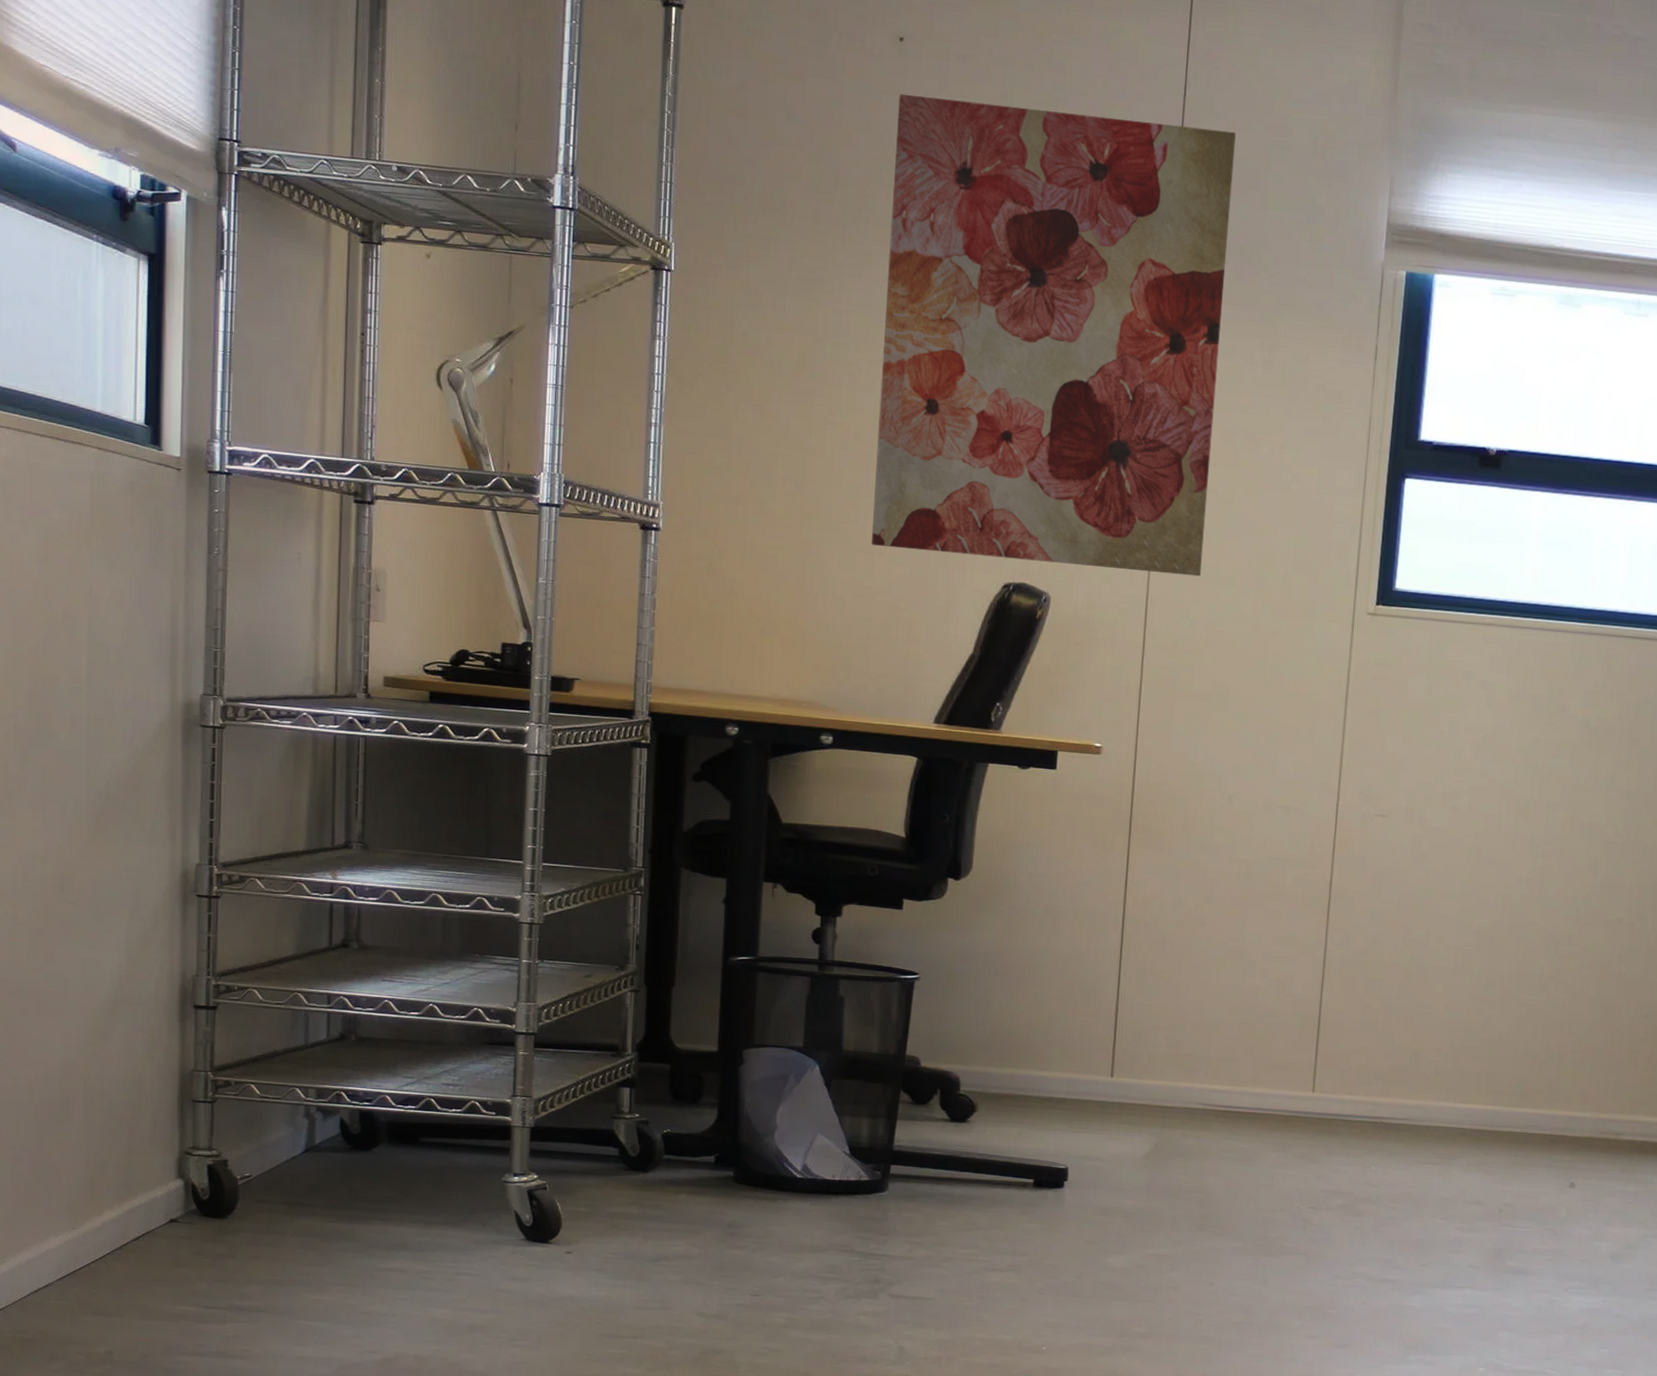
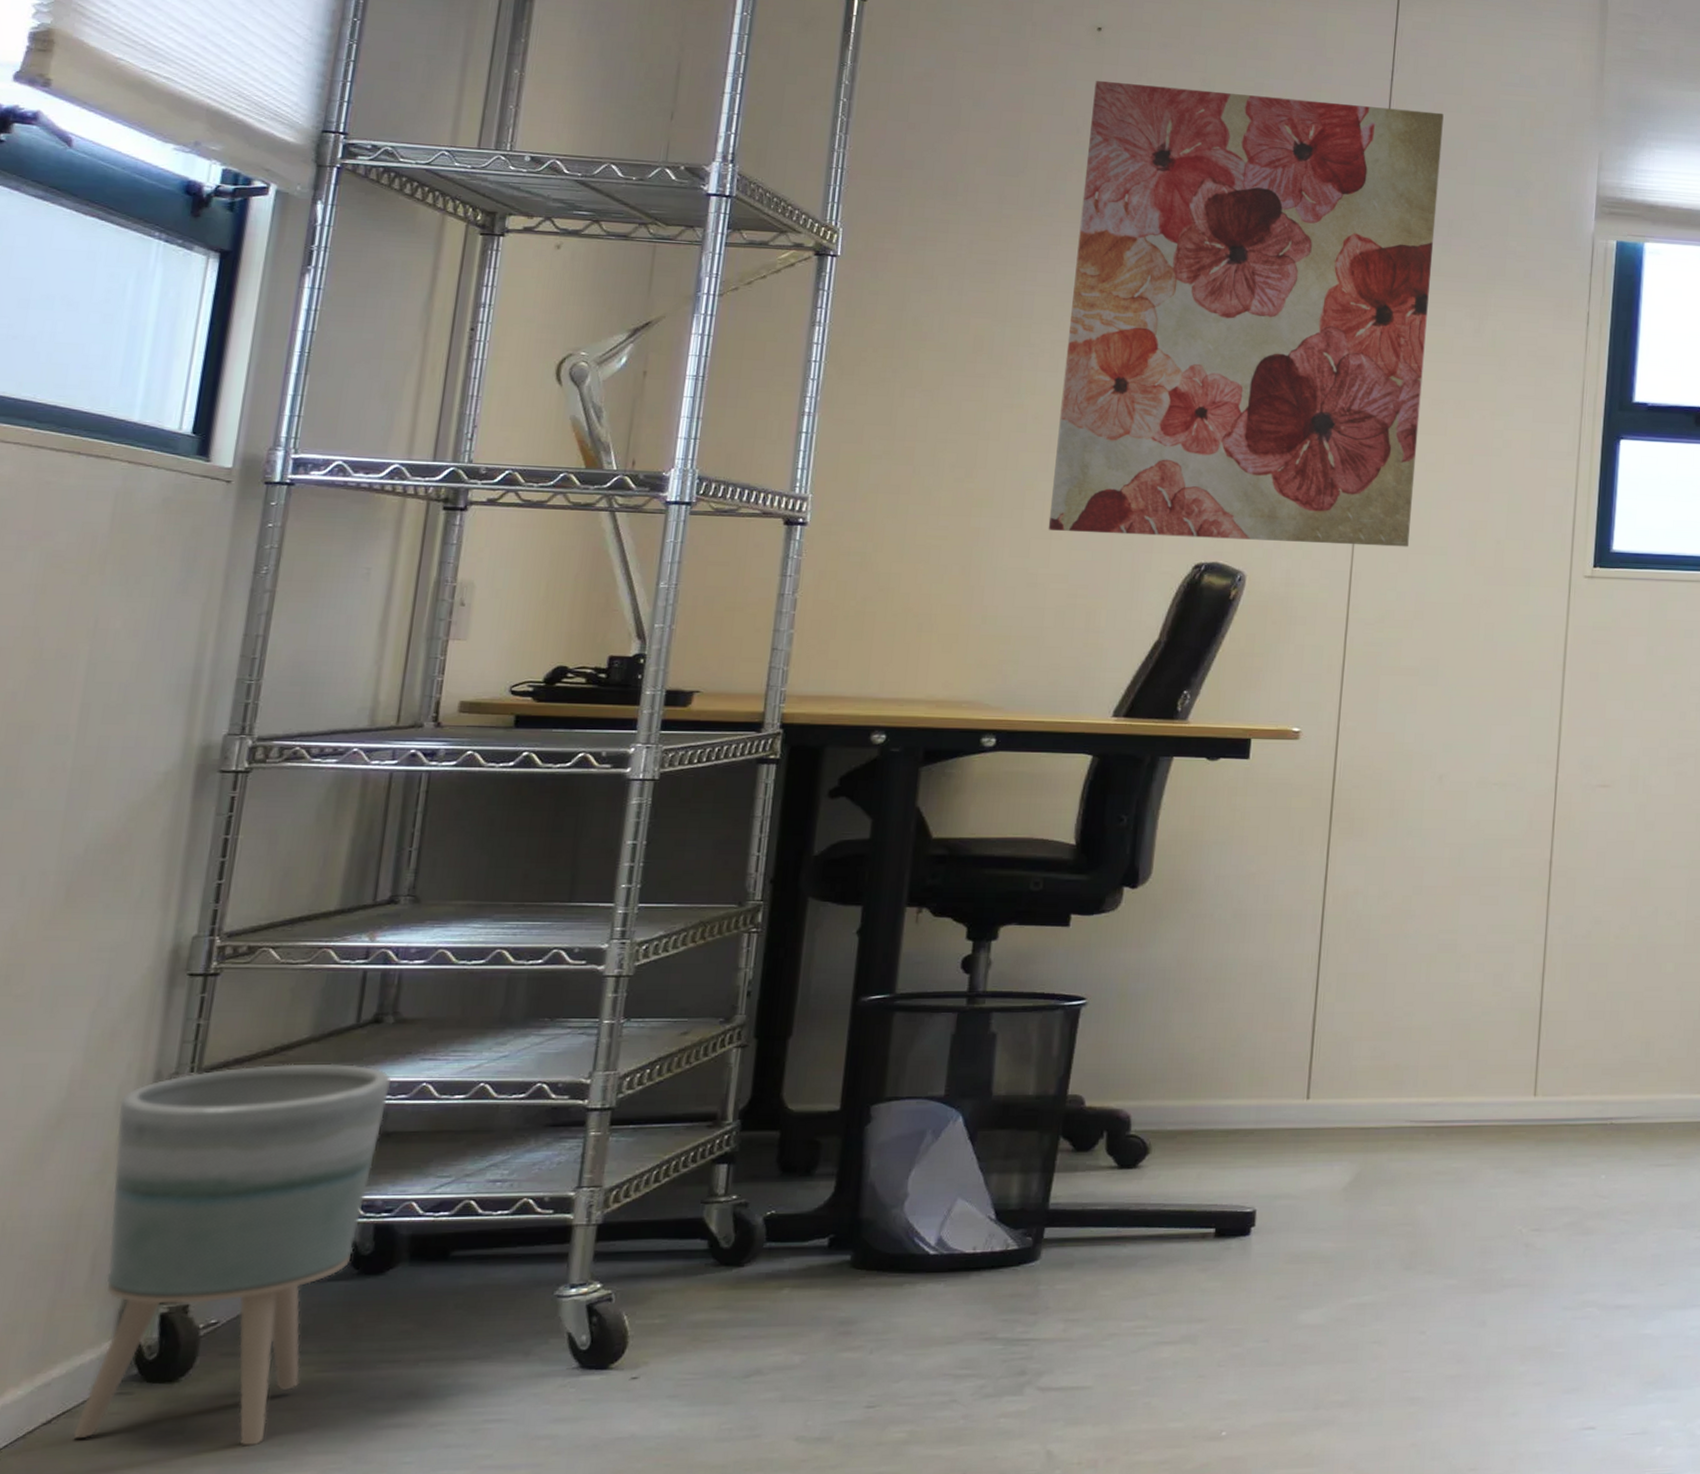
planter: none [155,974,361,1274] -> present [72,1063,391,1446]

